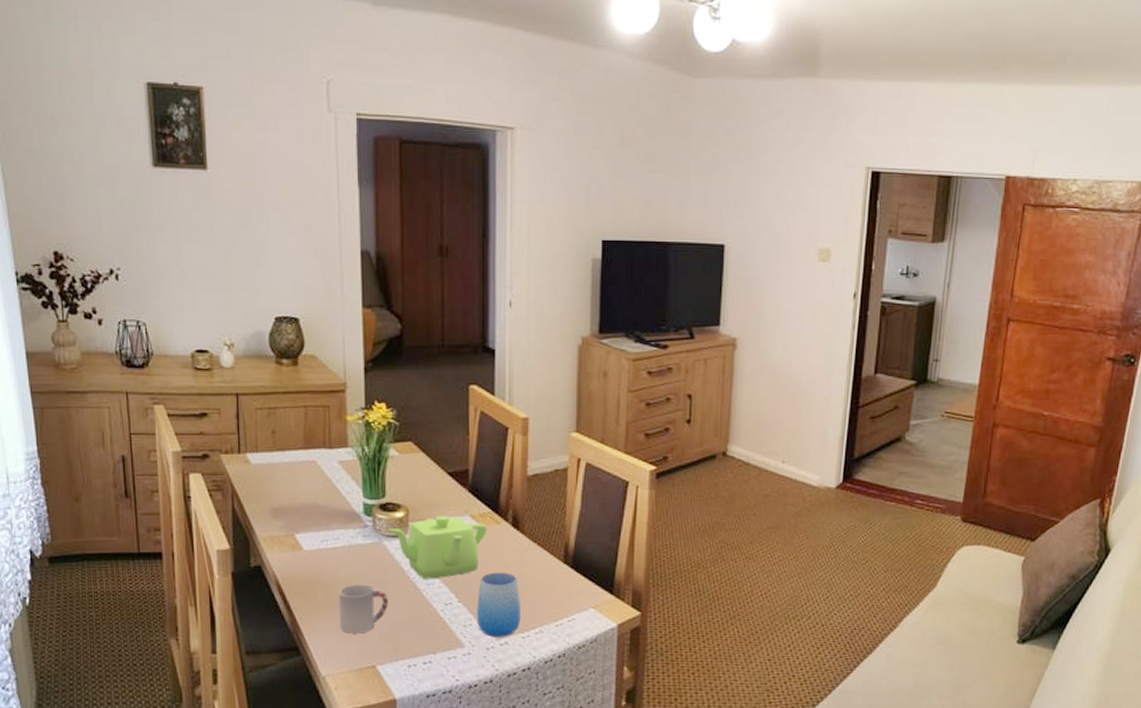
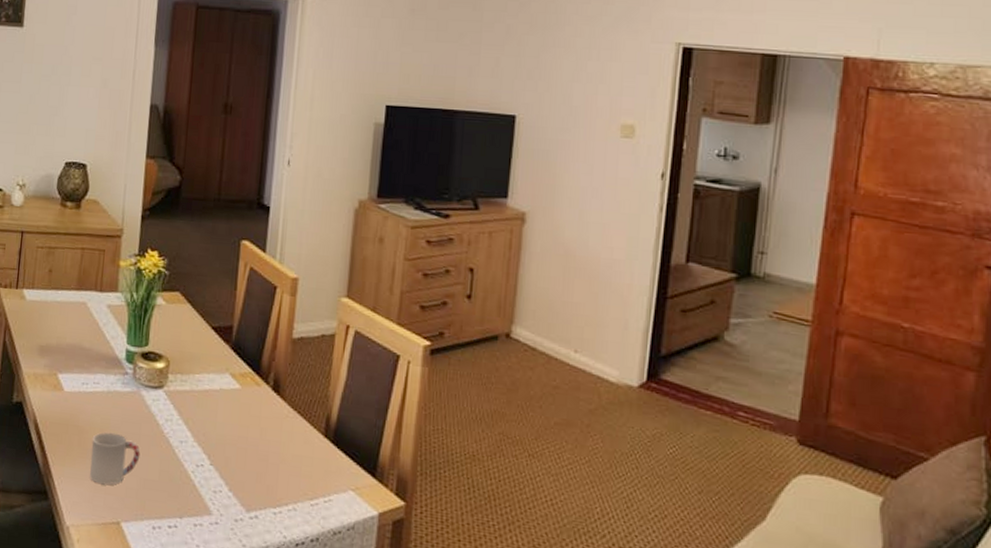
teapot: present [388,516,487,579] -> none [147,371,247,438]
cup: present [477,572,520,637] -> none [227,437,275,510]

